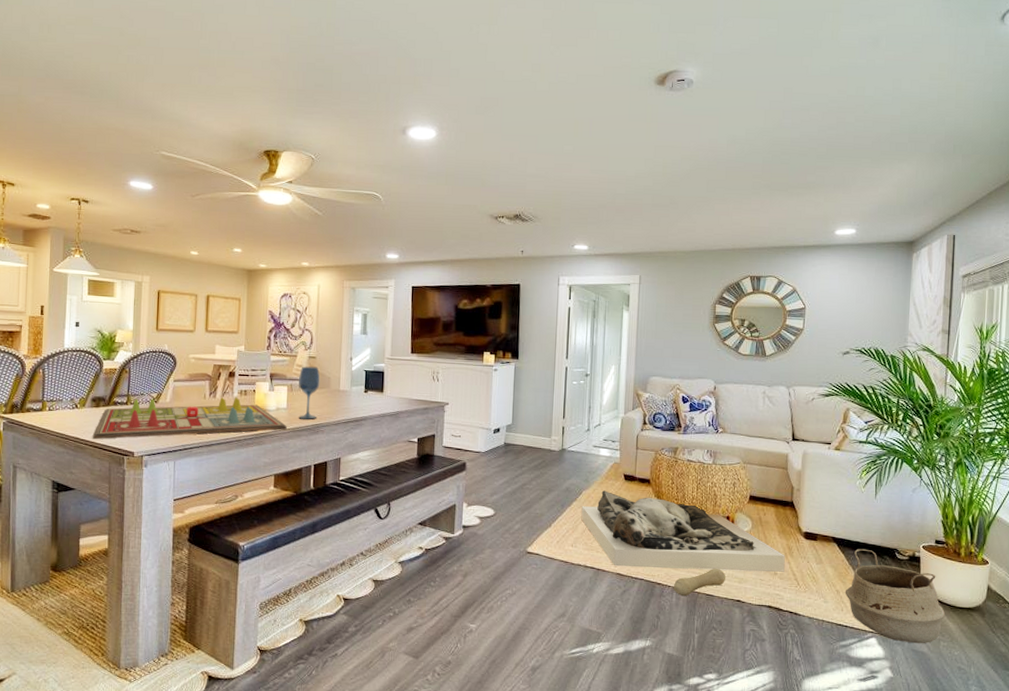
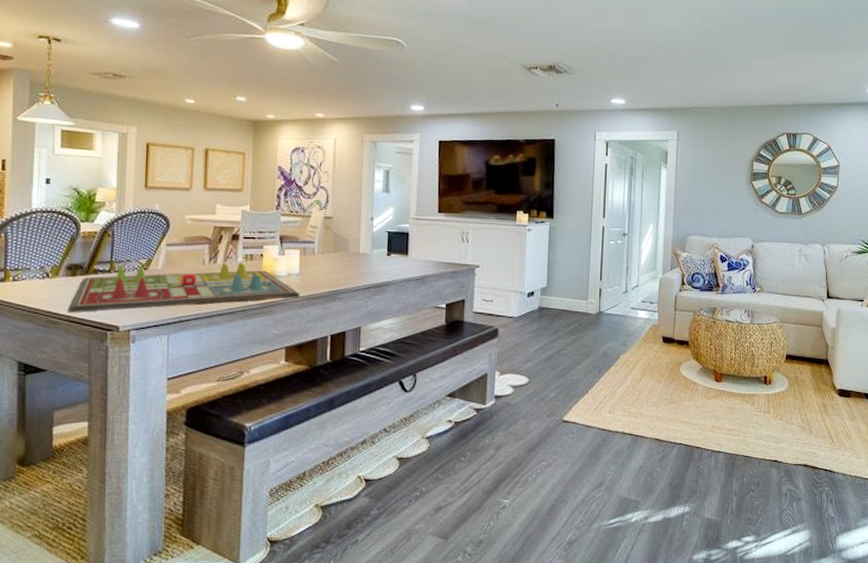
wineglass: present [298,366,320,419] -> none [313,227,338,286]
dog bed: present [581,490,785,572] -> none [619,354,820,432]
dog toy: present [673,568,725,597] -> none [711,429,763,460]

